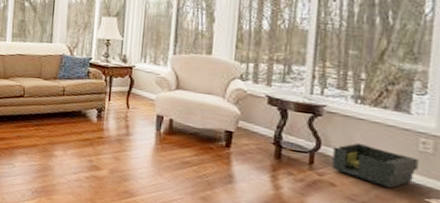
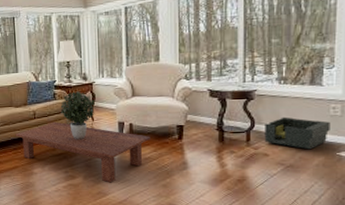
coffee table: none [40,102,192,183] -> present [15,121,150,183]
potted plant: none [92,73,134,128] -> present [60,91,96,140]

